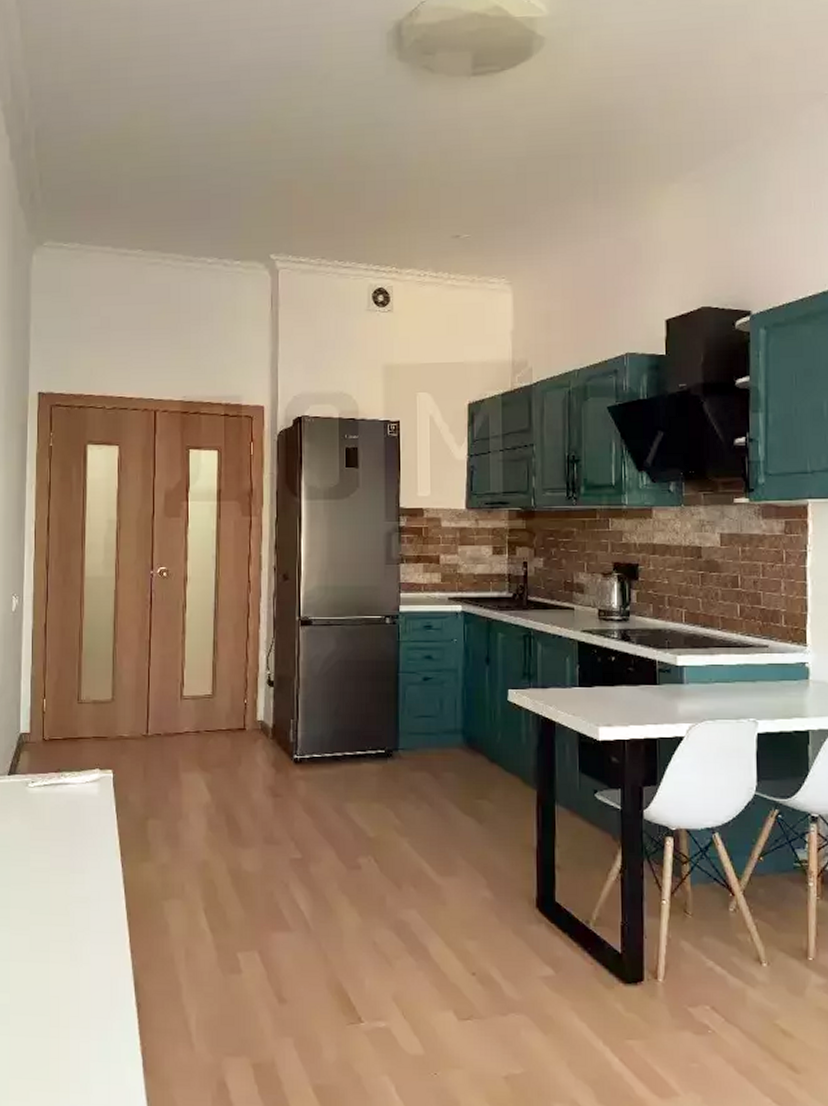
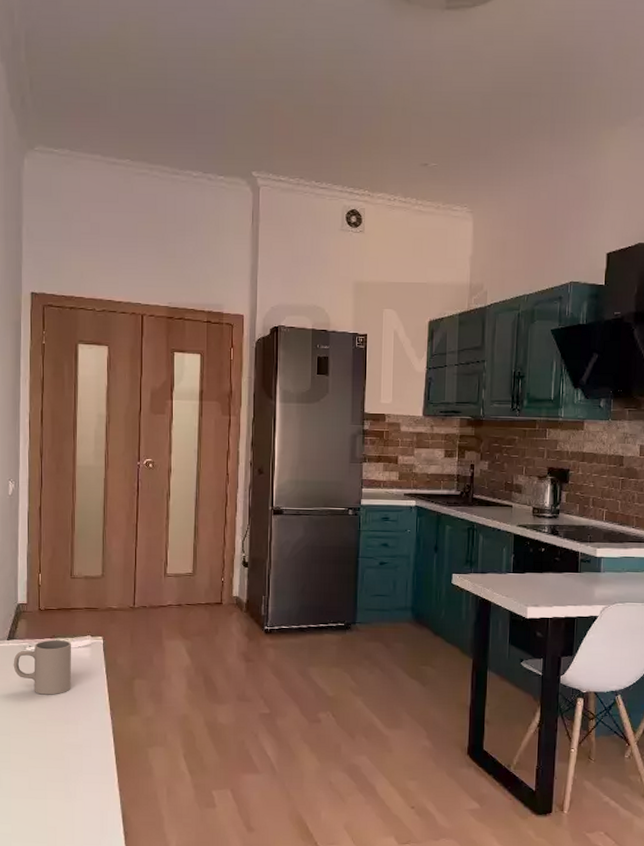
mug: none [14,774,79,839] -> present [13,640,72,695]

